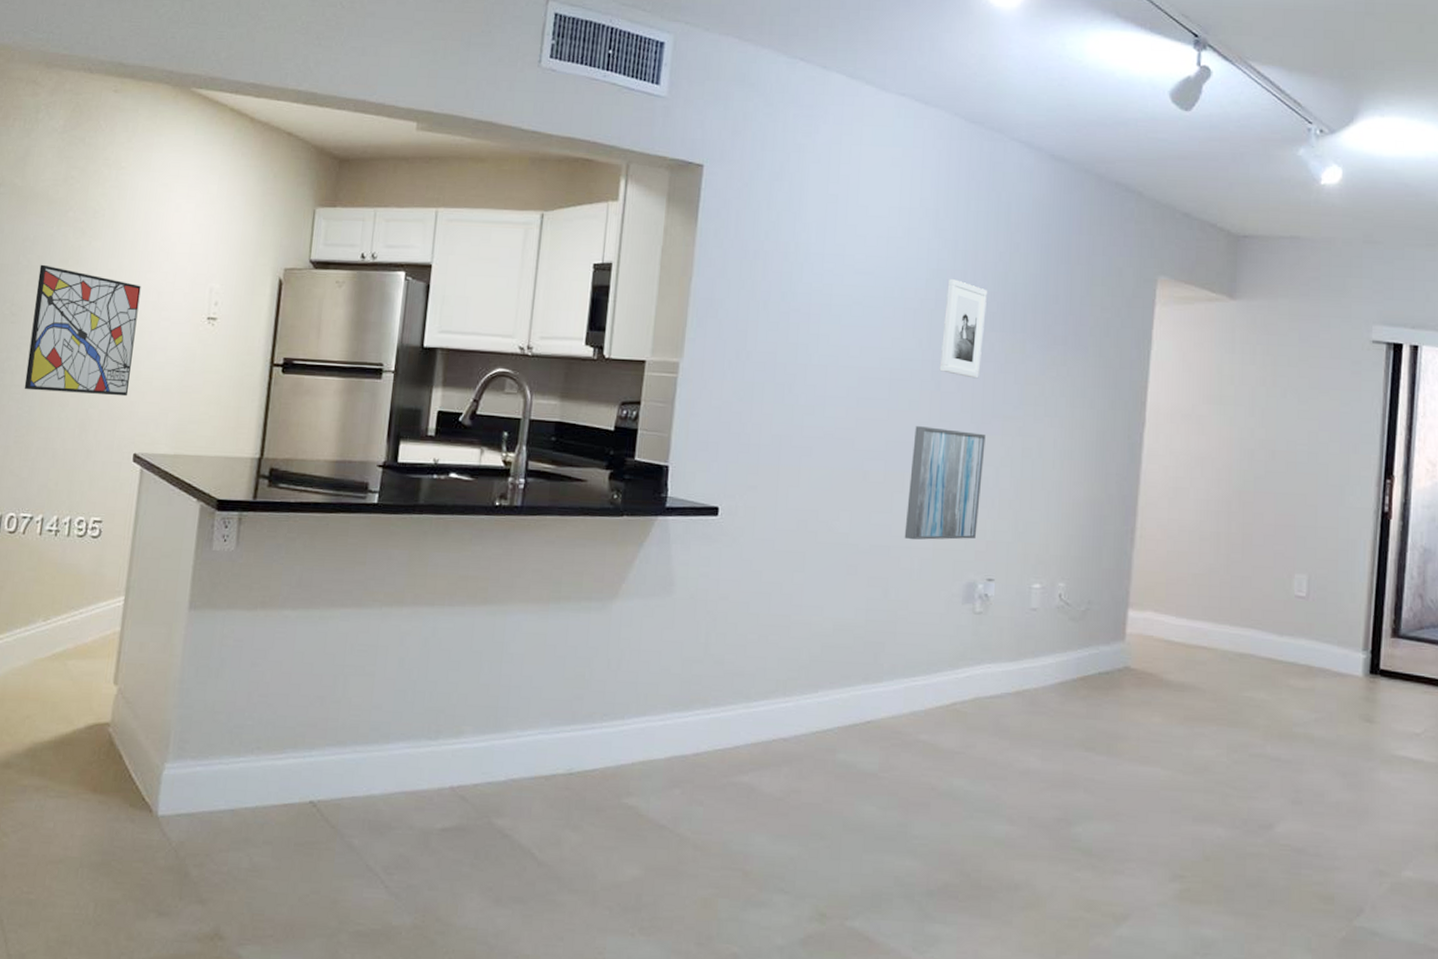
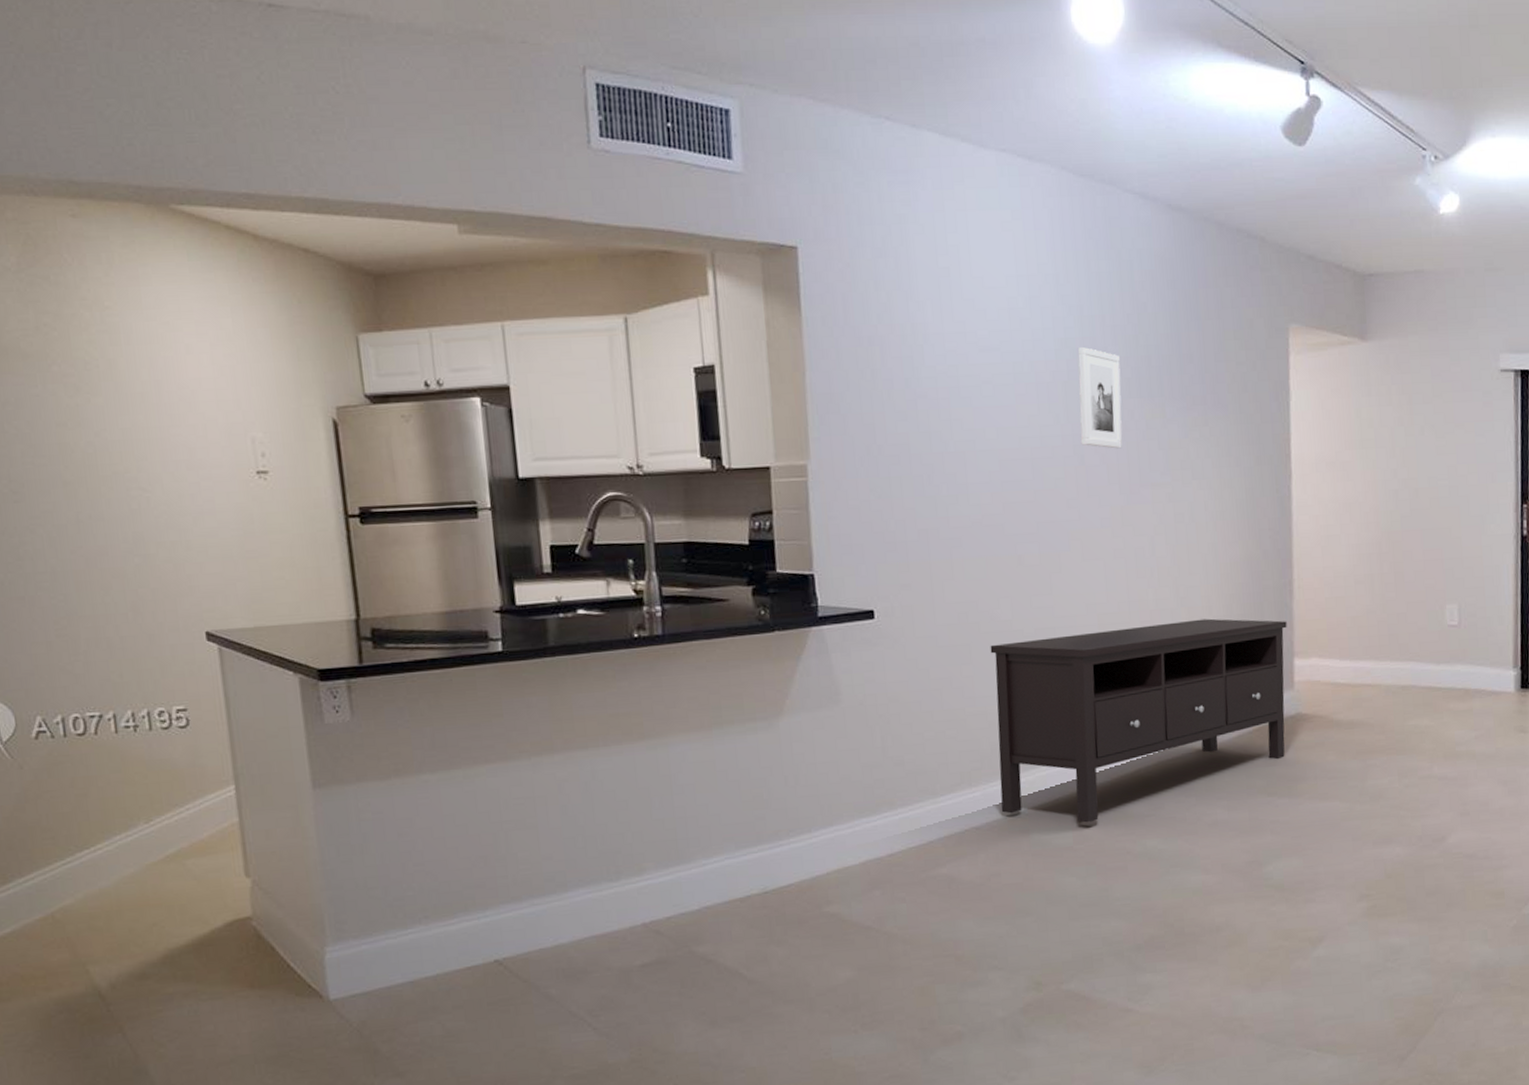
wall art: present [24,264,141,397] -> none [32,430,182,577]
media console: none [811,555,1125,751] -> present [990,618,1287,823]
wall art: present [904,426,986,540] -> none [1064,503,1140,619]

